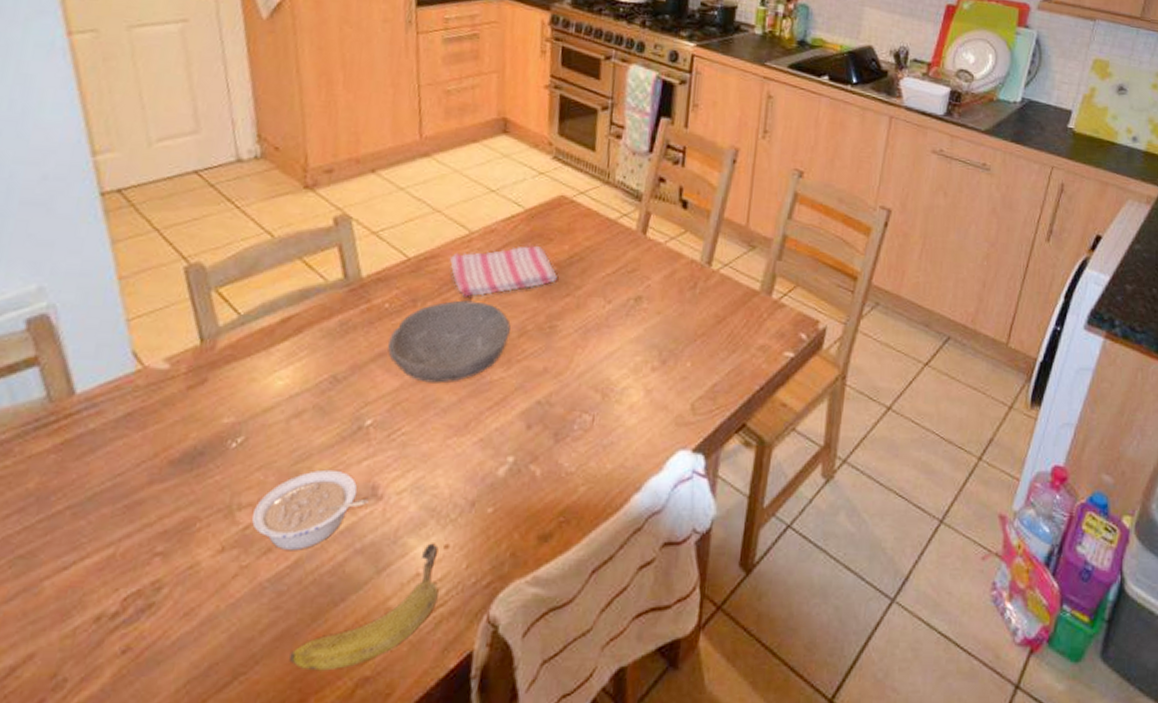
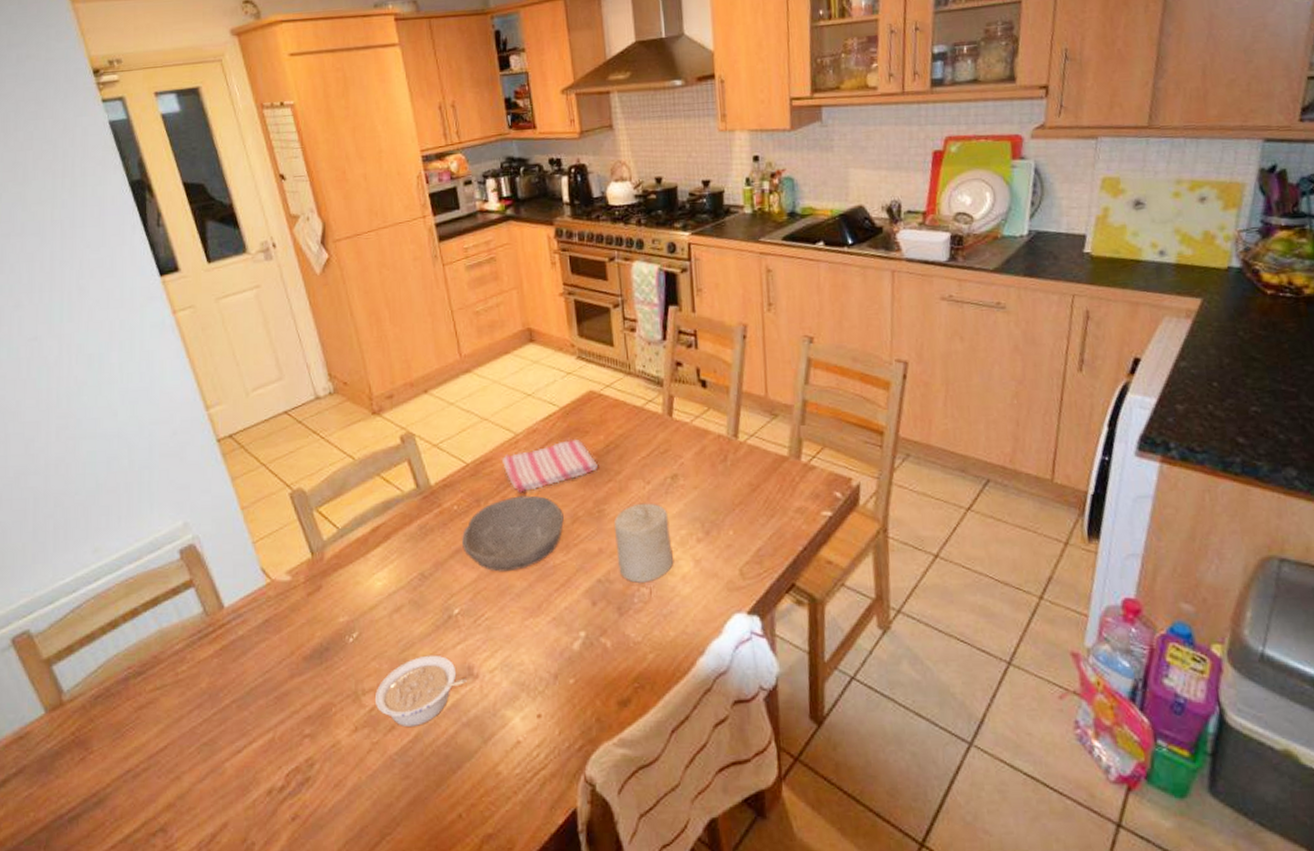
fruit: present [289,543,439,671] -> none [424,713,539,830]
candle: none [562,323,626,409] -> present [613,503,674,583]

